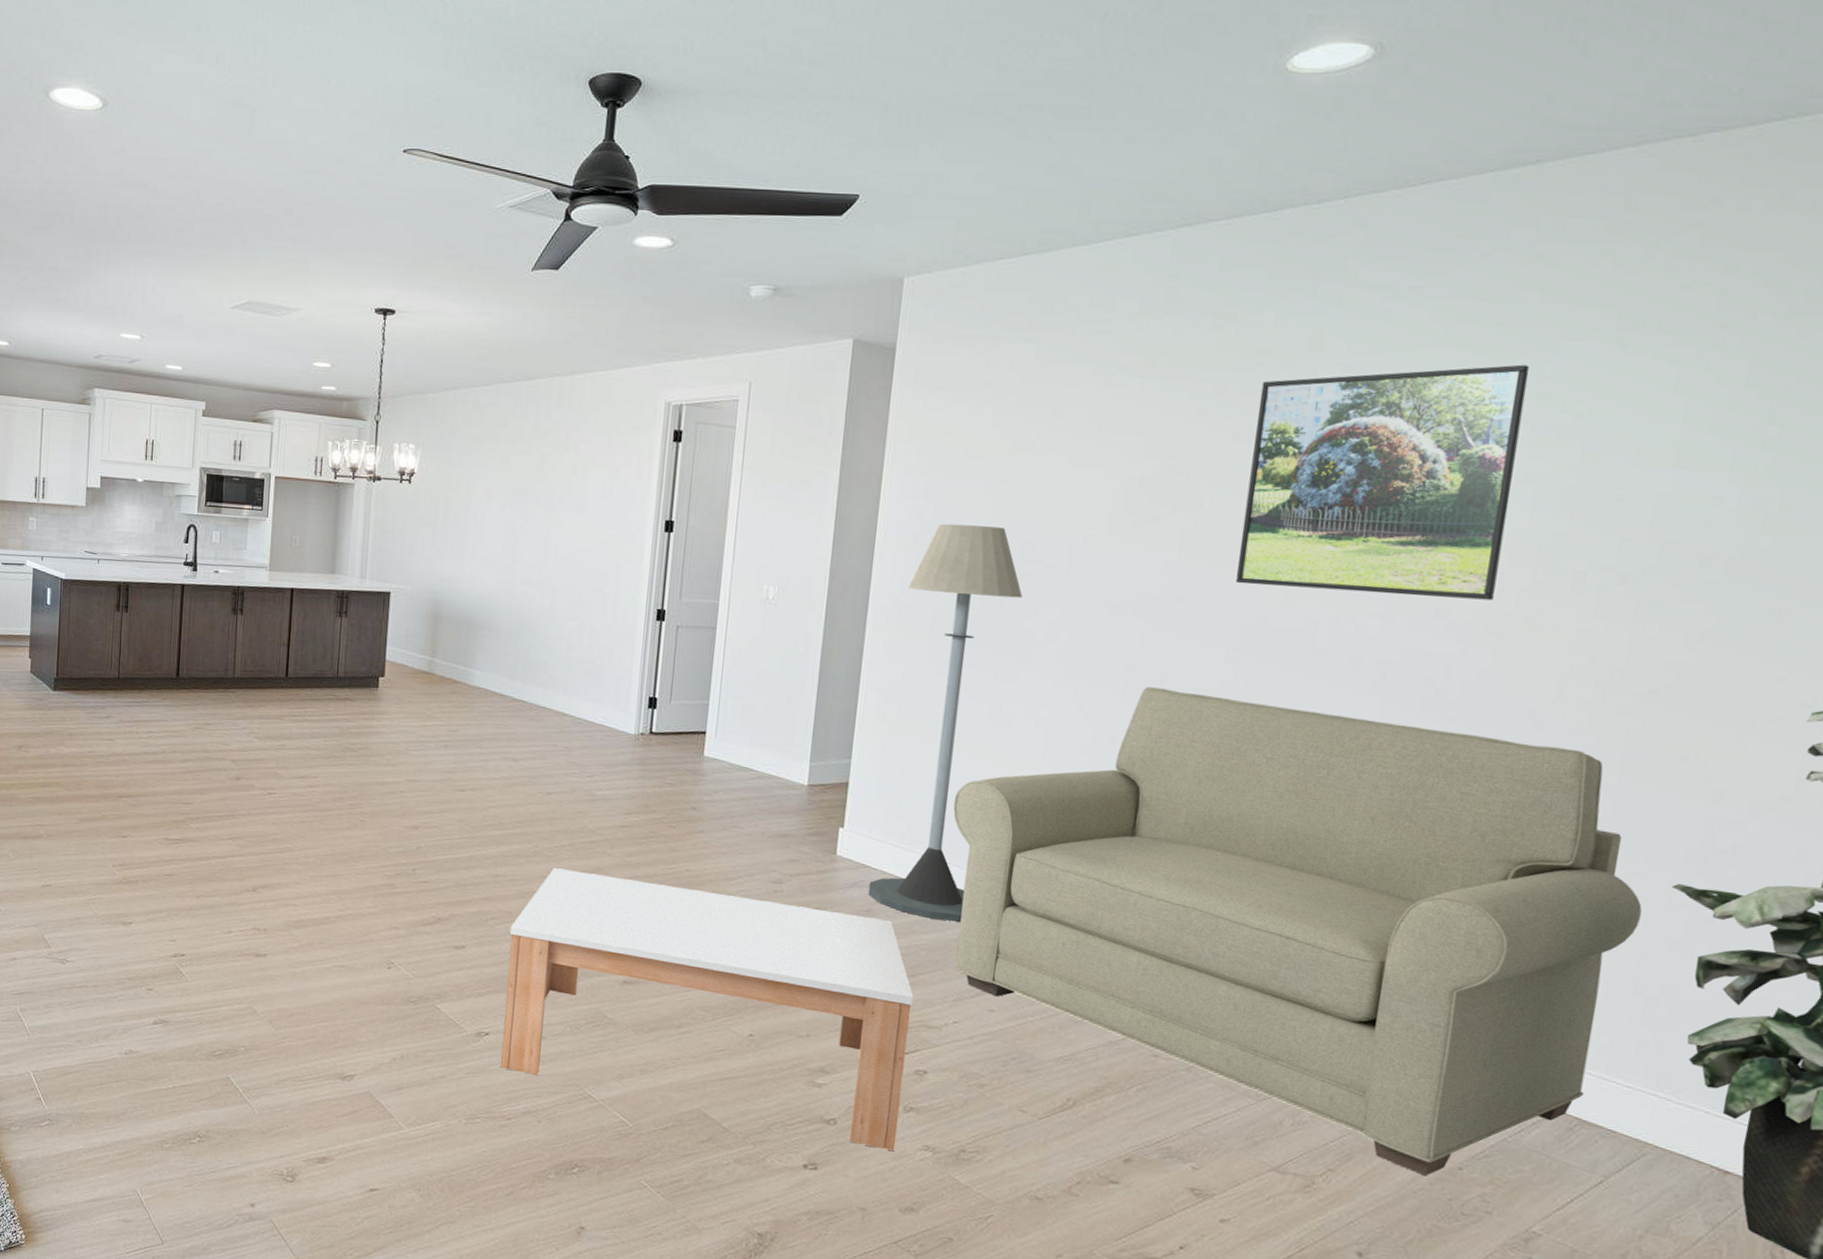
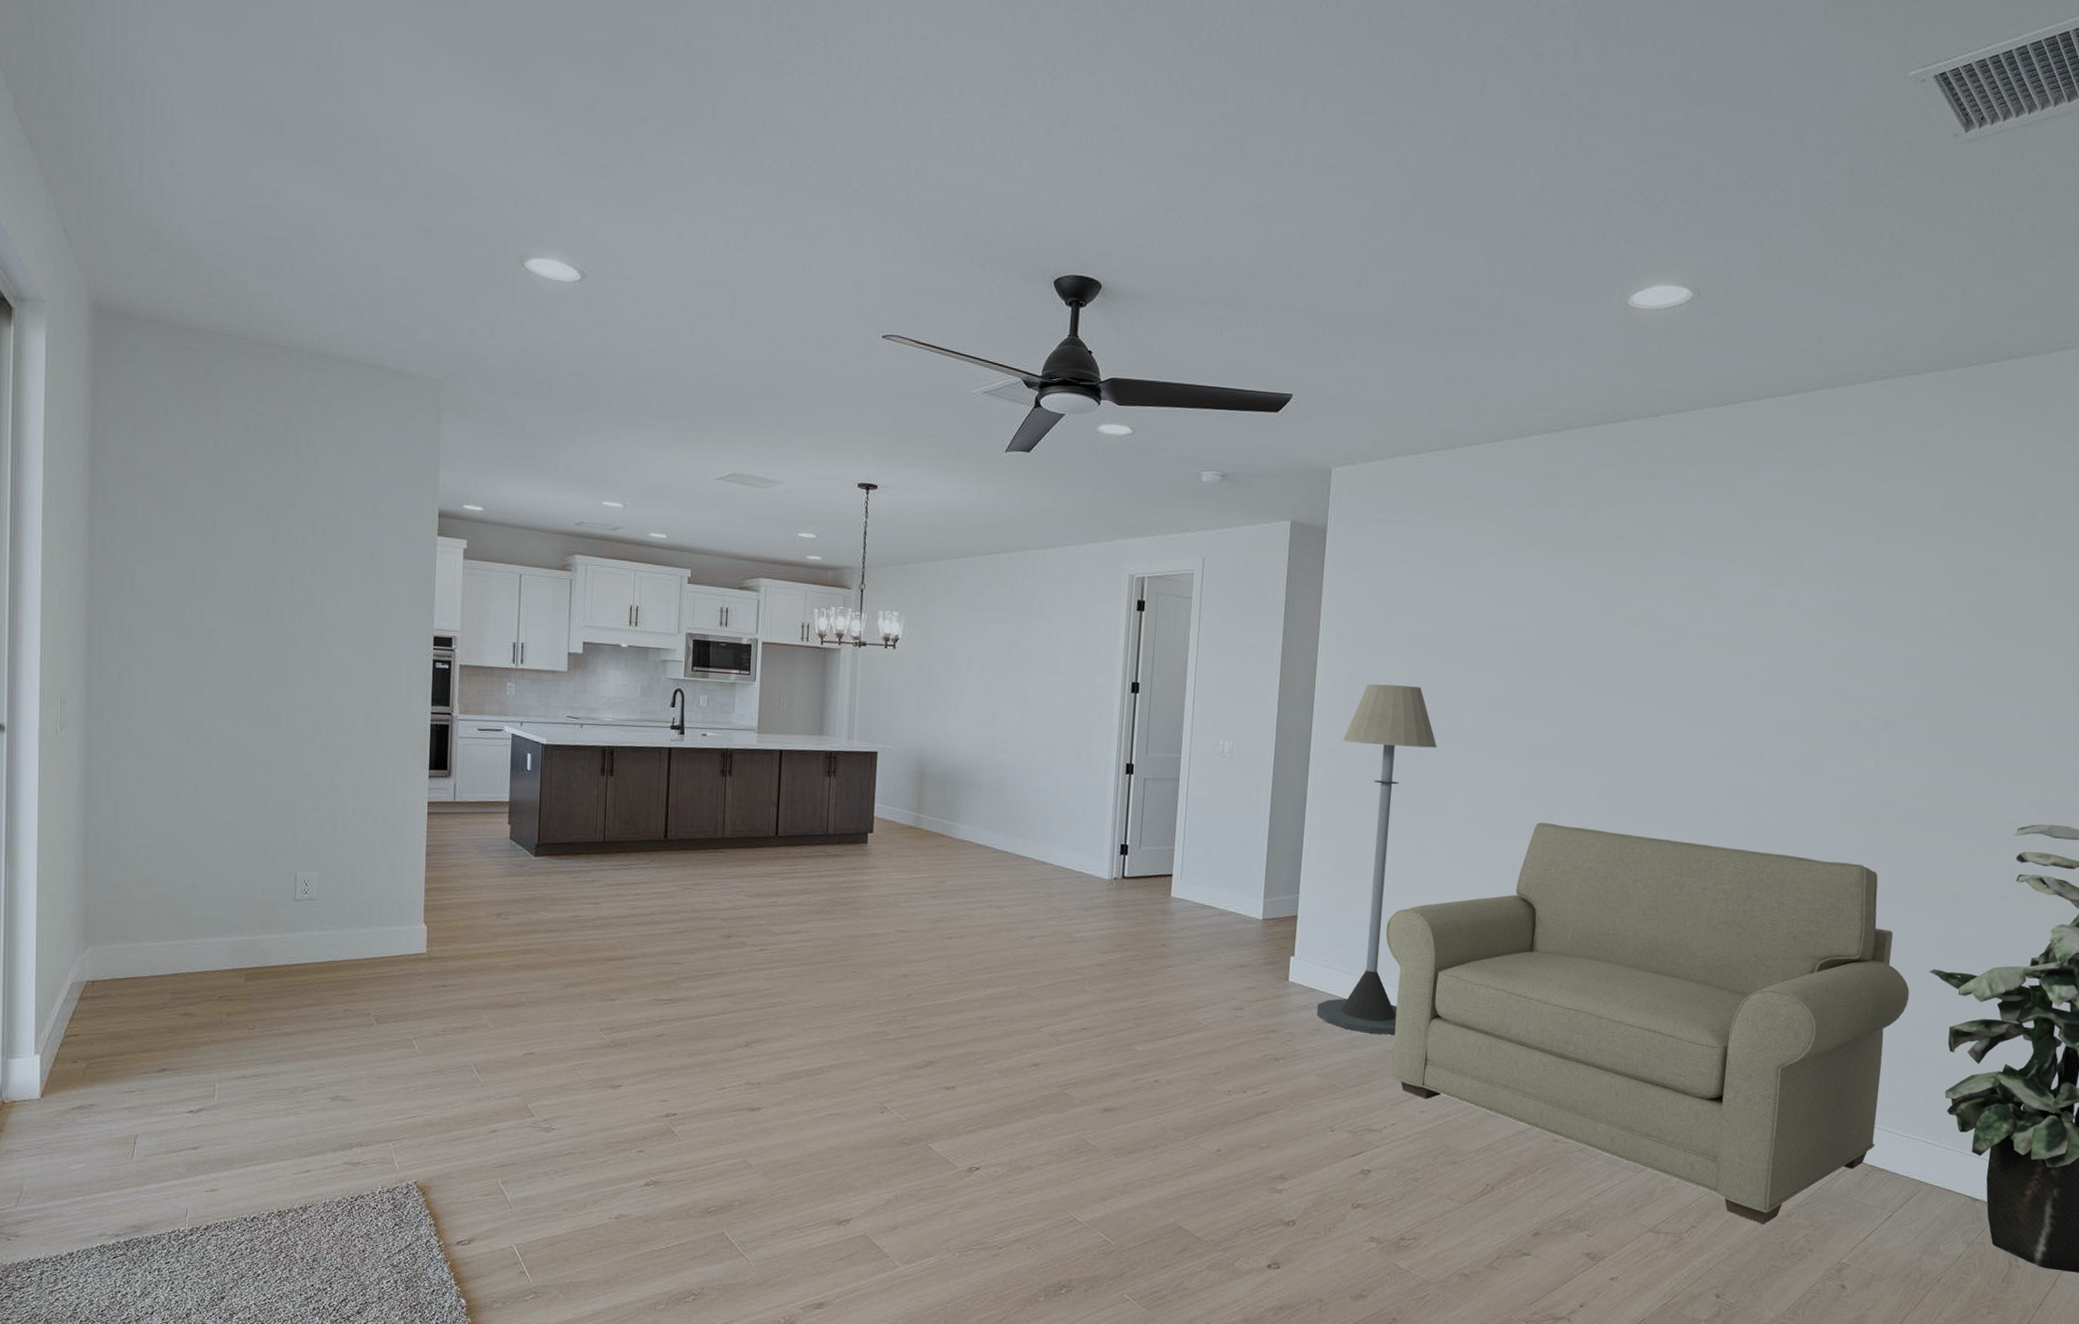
coffee table: present [500,868,914,1151] -> none [991,1007,1358,1245]
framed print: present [1236,364,1530,601] -> none [1604,552,1814,744]

